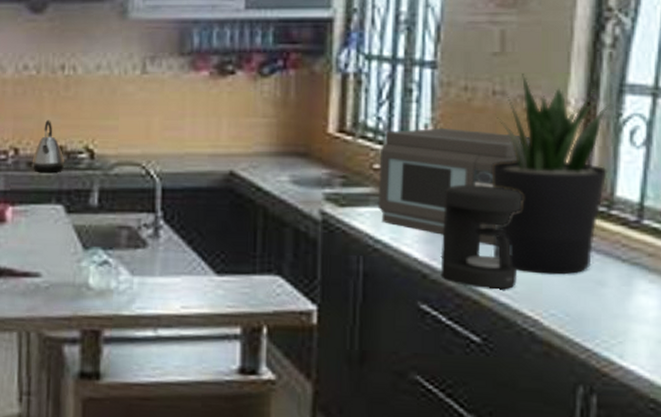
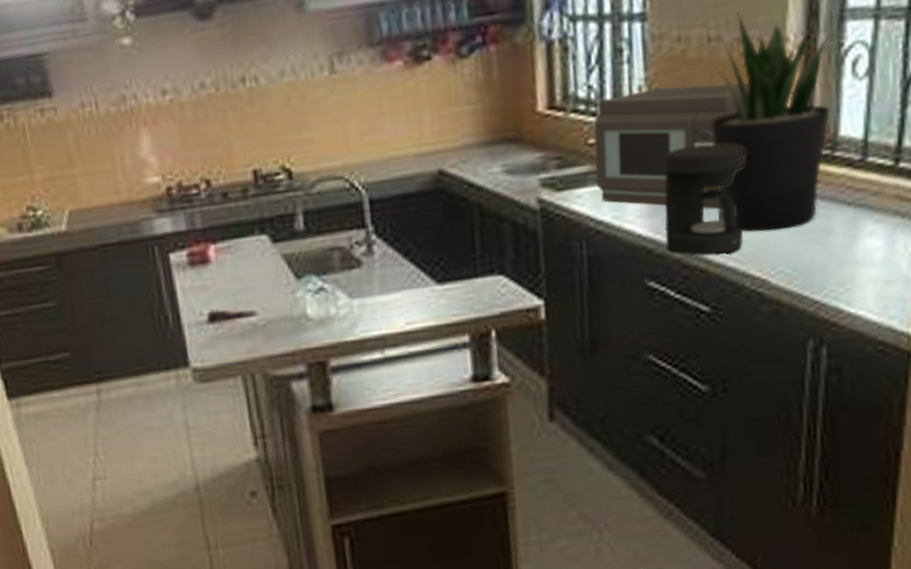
kettle: present [32,119,65,173] -> none [226,142,263,203]

